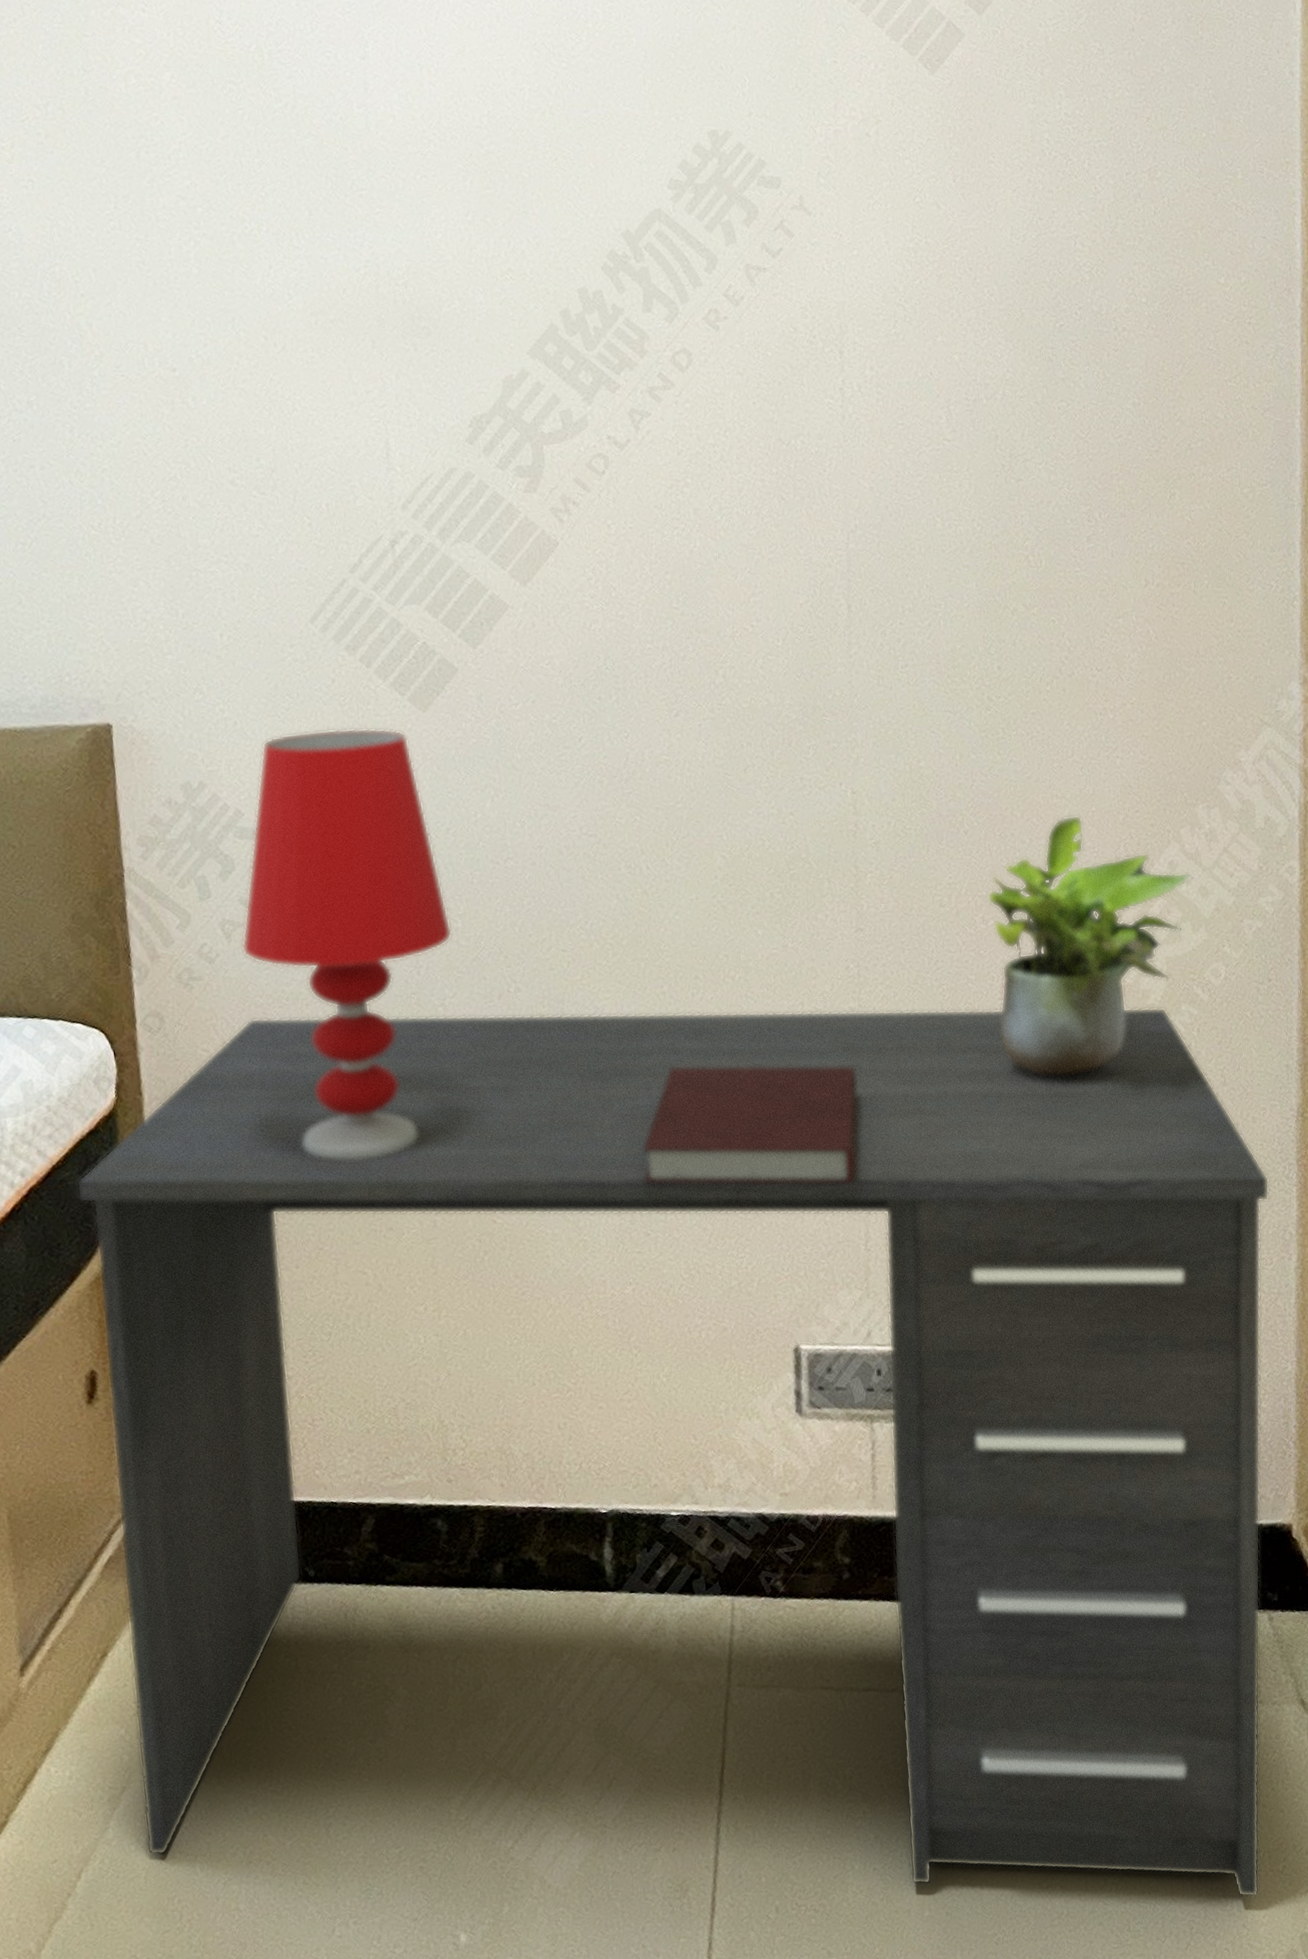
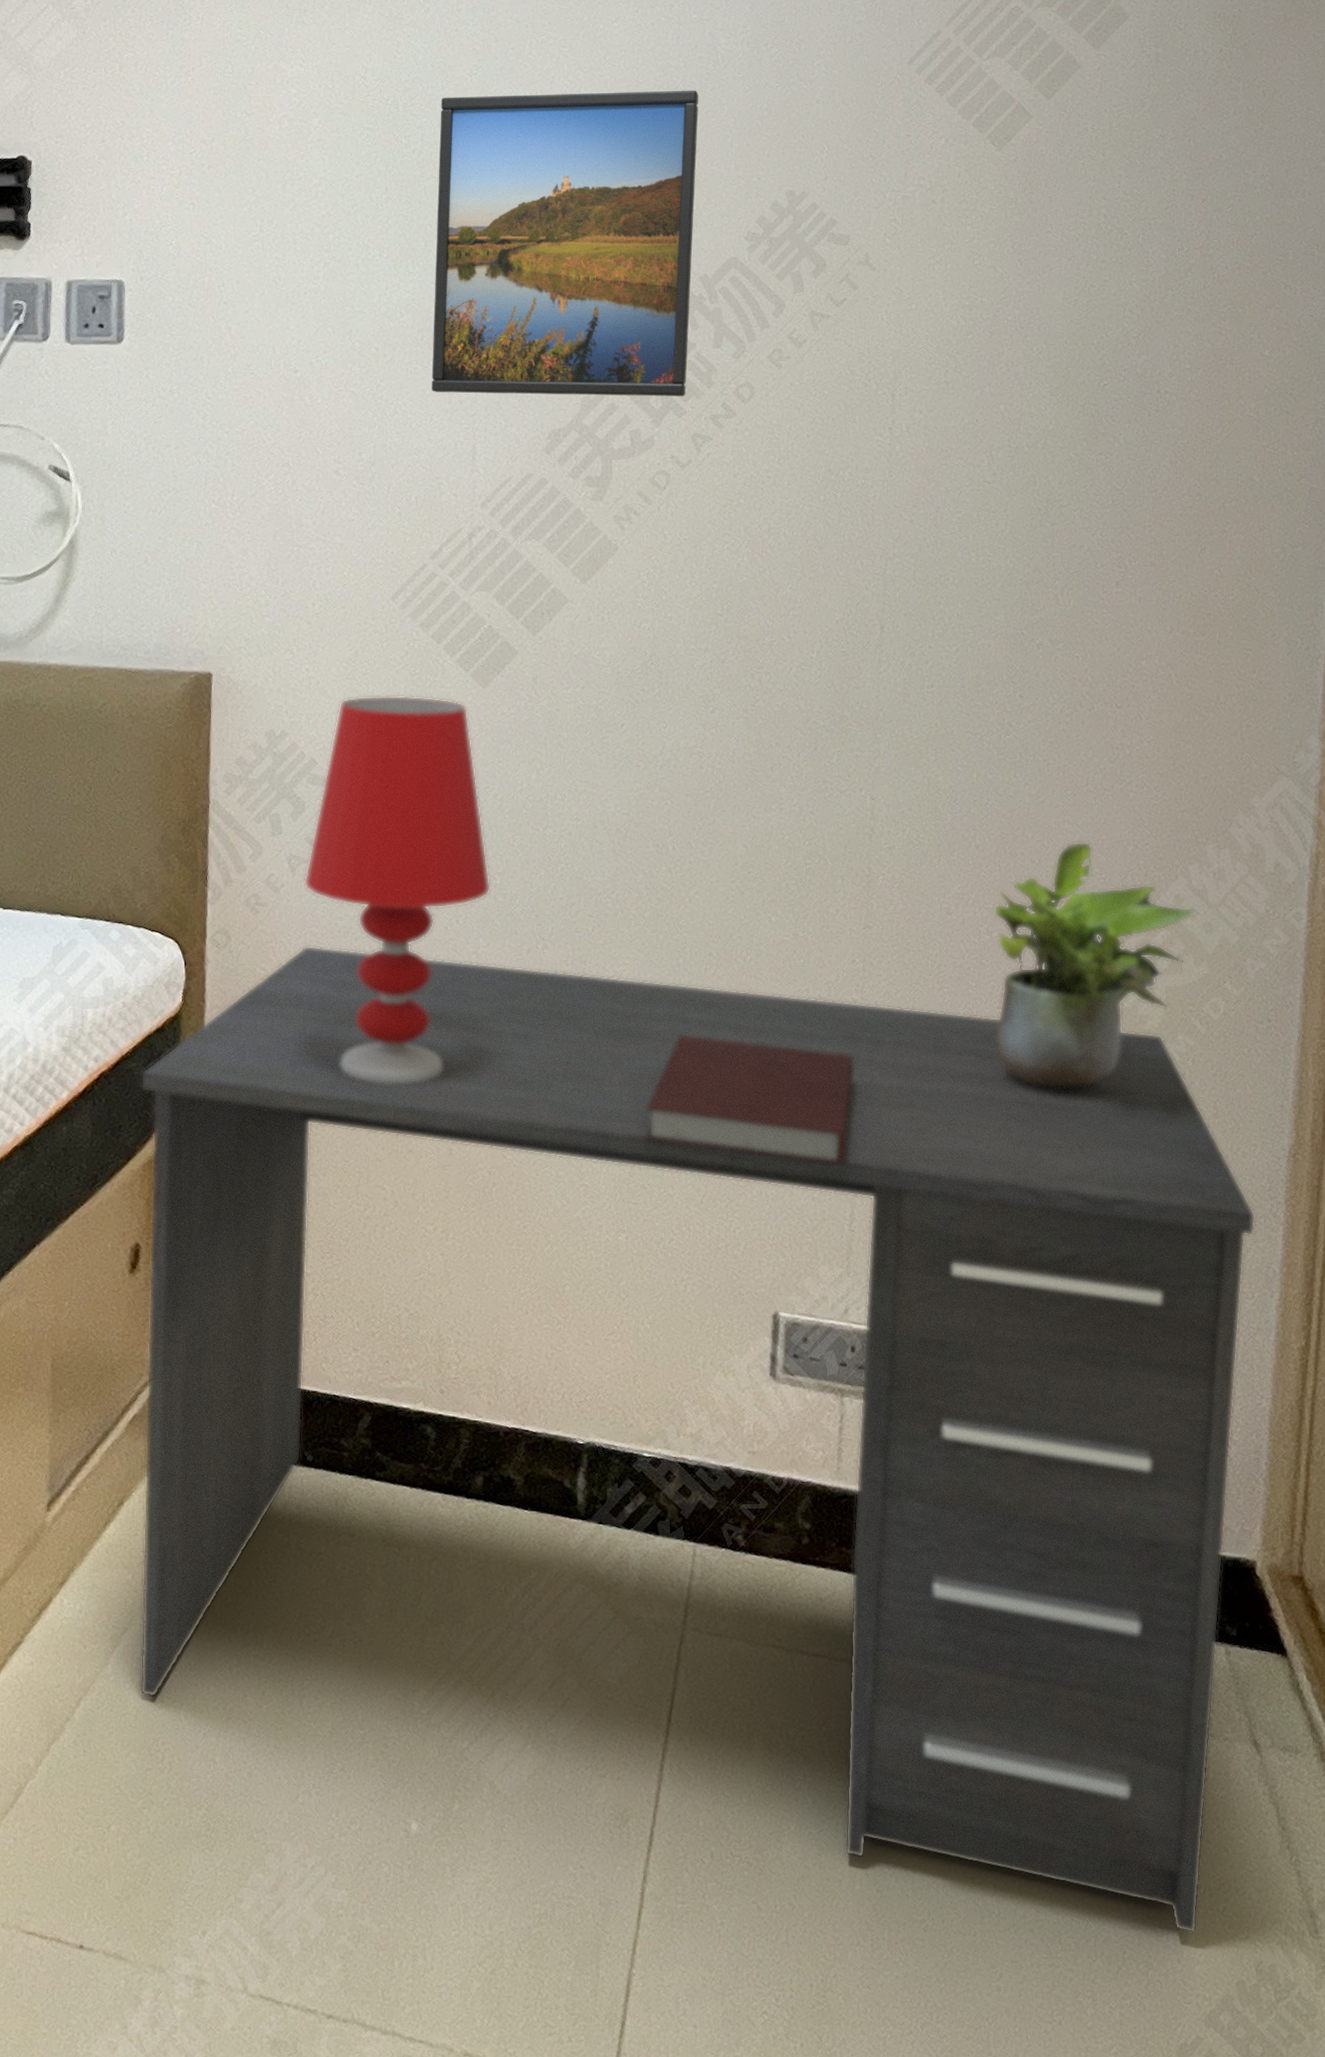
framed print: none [311,20,618,384] -> present [431,90,699,397]

